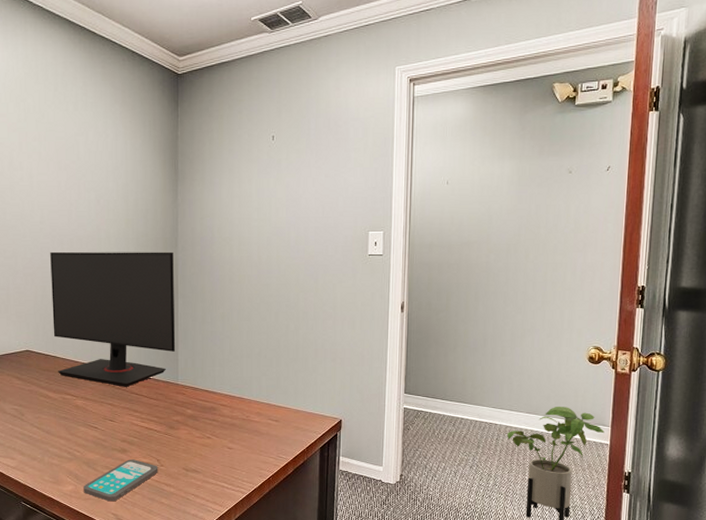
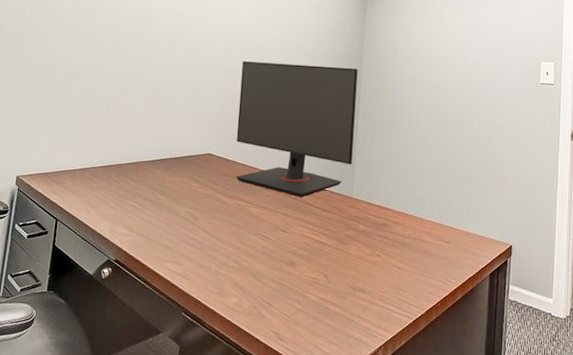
smartphone: present [83,459,158,502] -> none [247,273,326,319]

